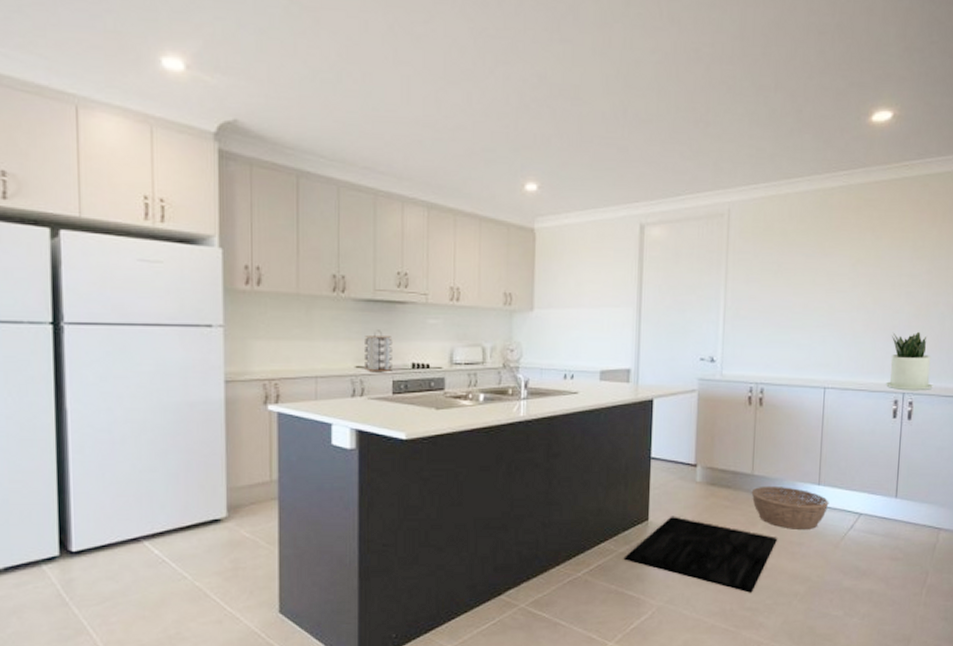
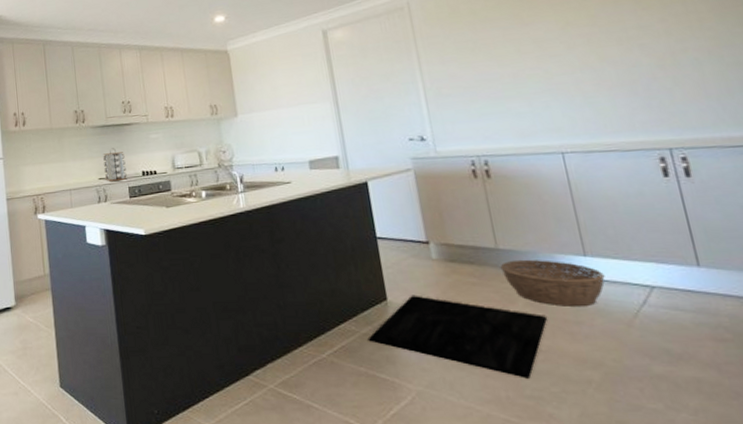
planter: present [885,331,933,391] -> none [634,81,711,146]

